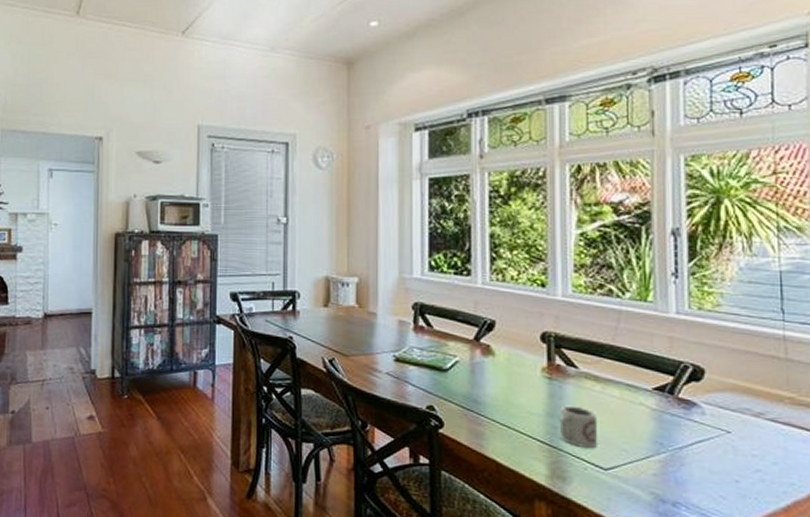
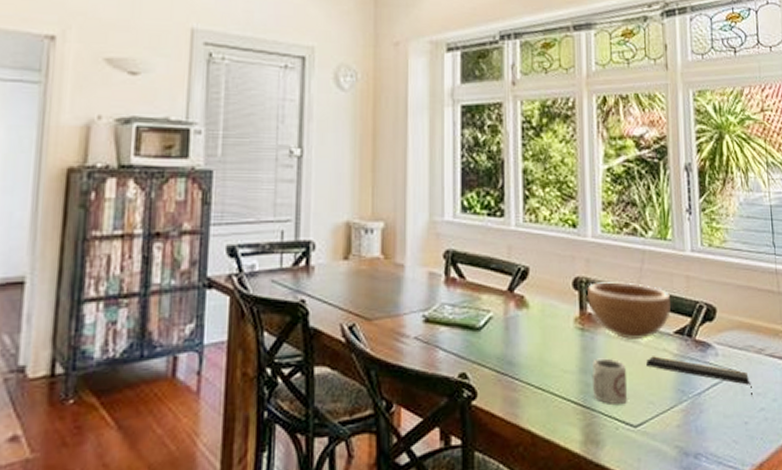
bowl: none [555,337,651,393] -> present [586,282,672,340]
notepad: none [620,408,746,457] -> present [646,356,752,396]

